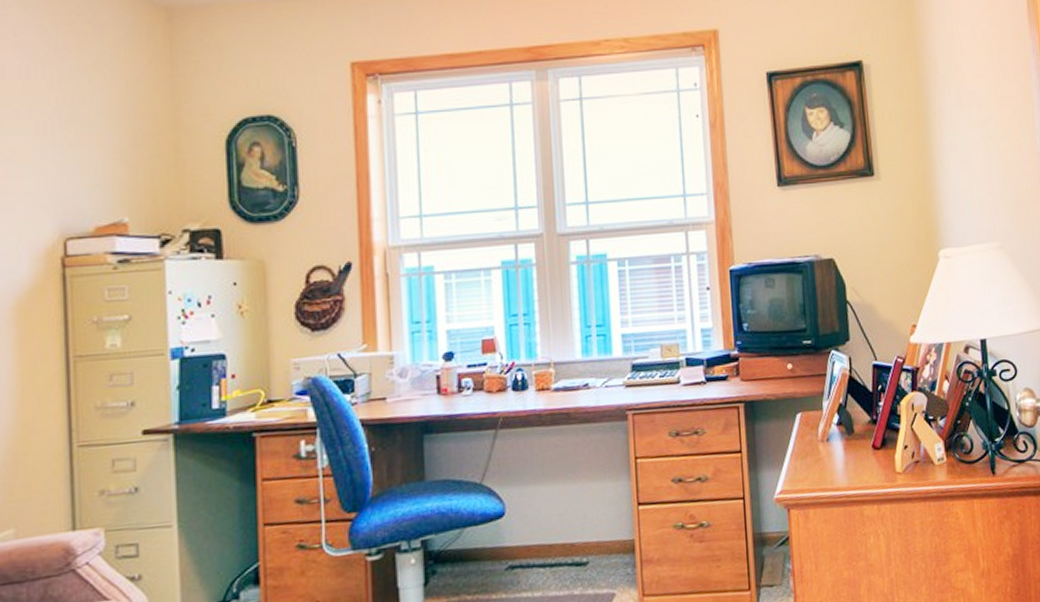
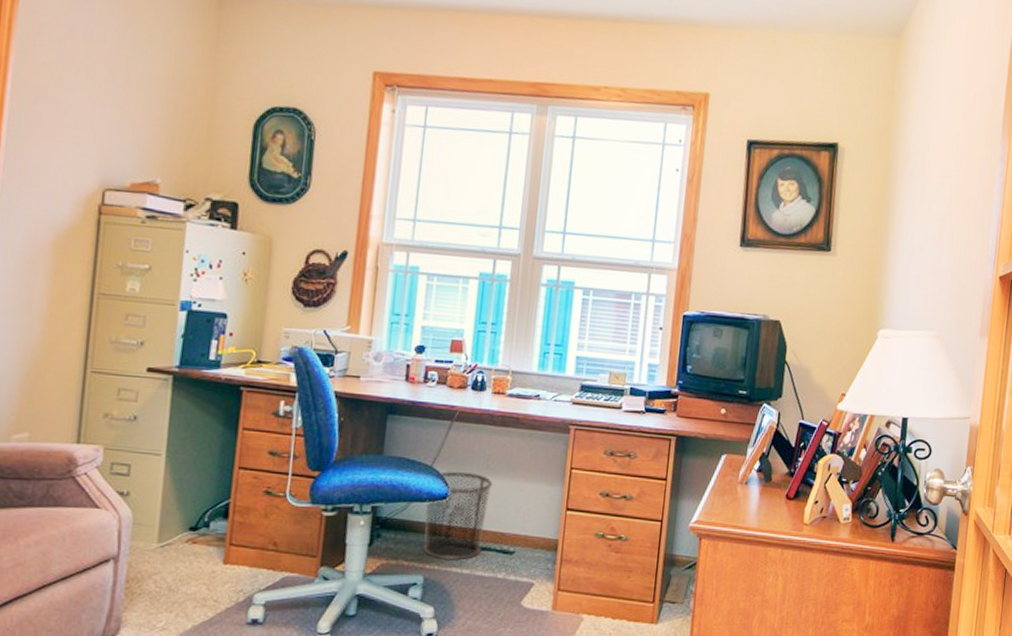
waste bin: none [480,482,552,586] -> present [423,471,493,561]

